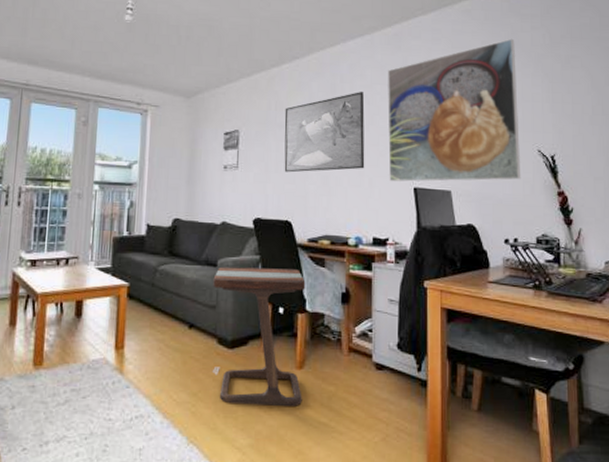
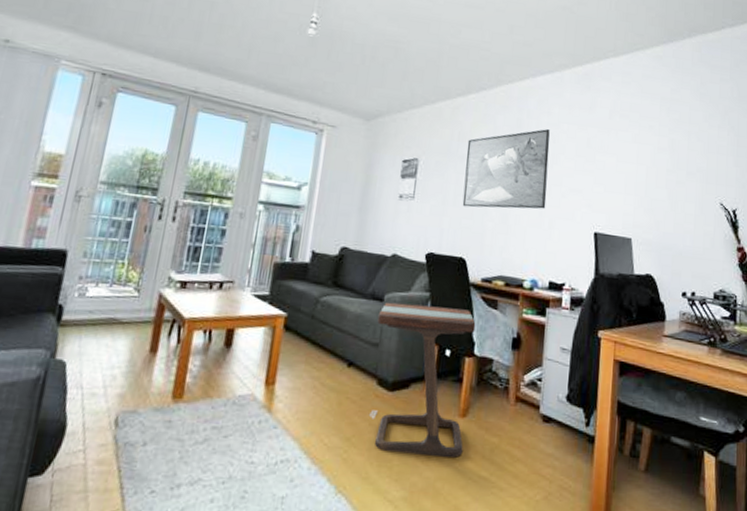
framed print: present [388,38,521,182] -> none [570,88,704,232]

